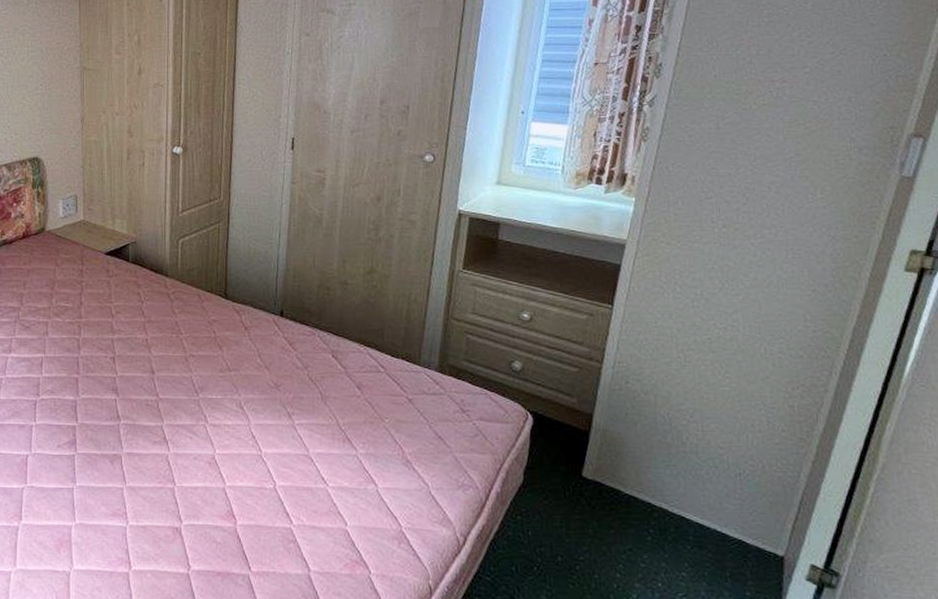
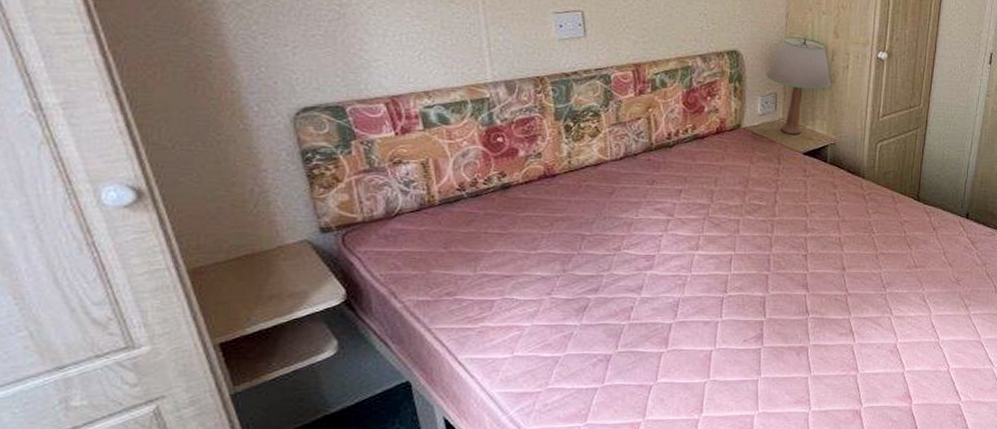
table lamp: none [66,139,129,236] -> present [766,37,832,135]

